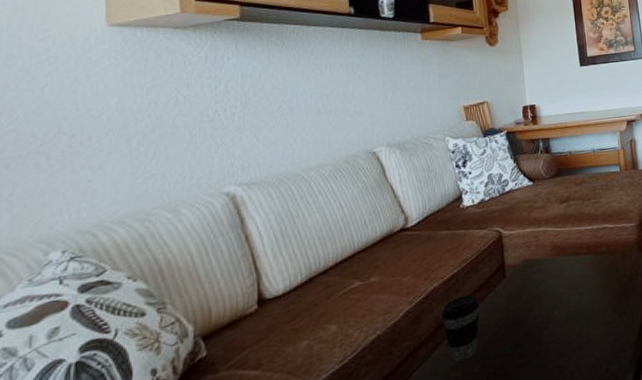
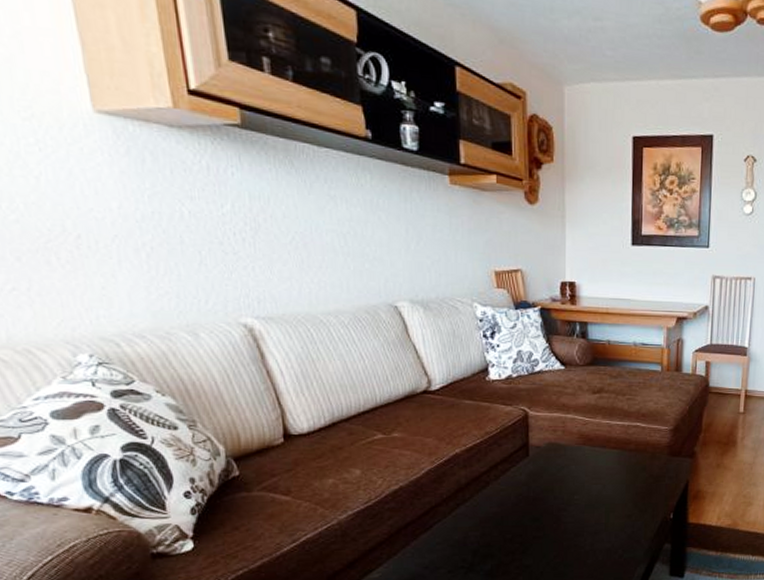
coffee cup: present [440,294,480,362] -> none [462,466,500,524]

